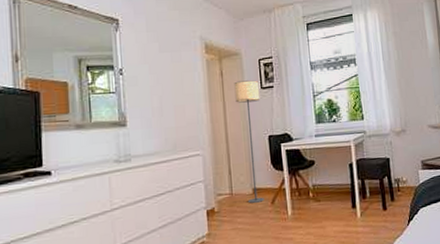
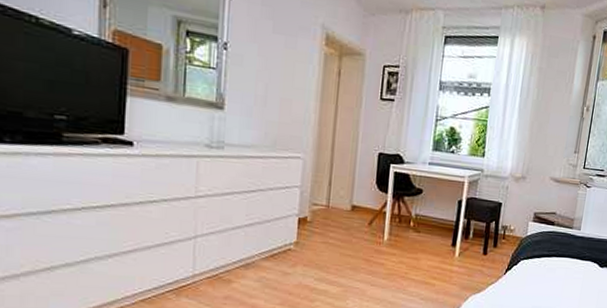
floor lamp: present [234,80,265,204] -> none [344,85,379,221]

